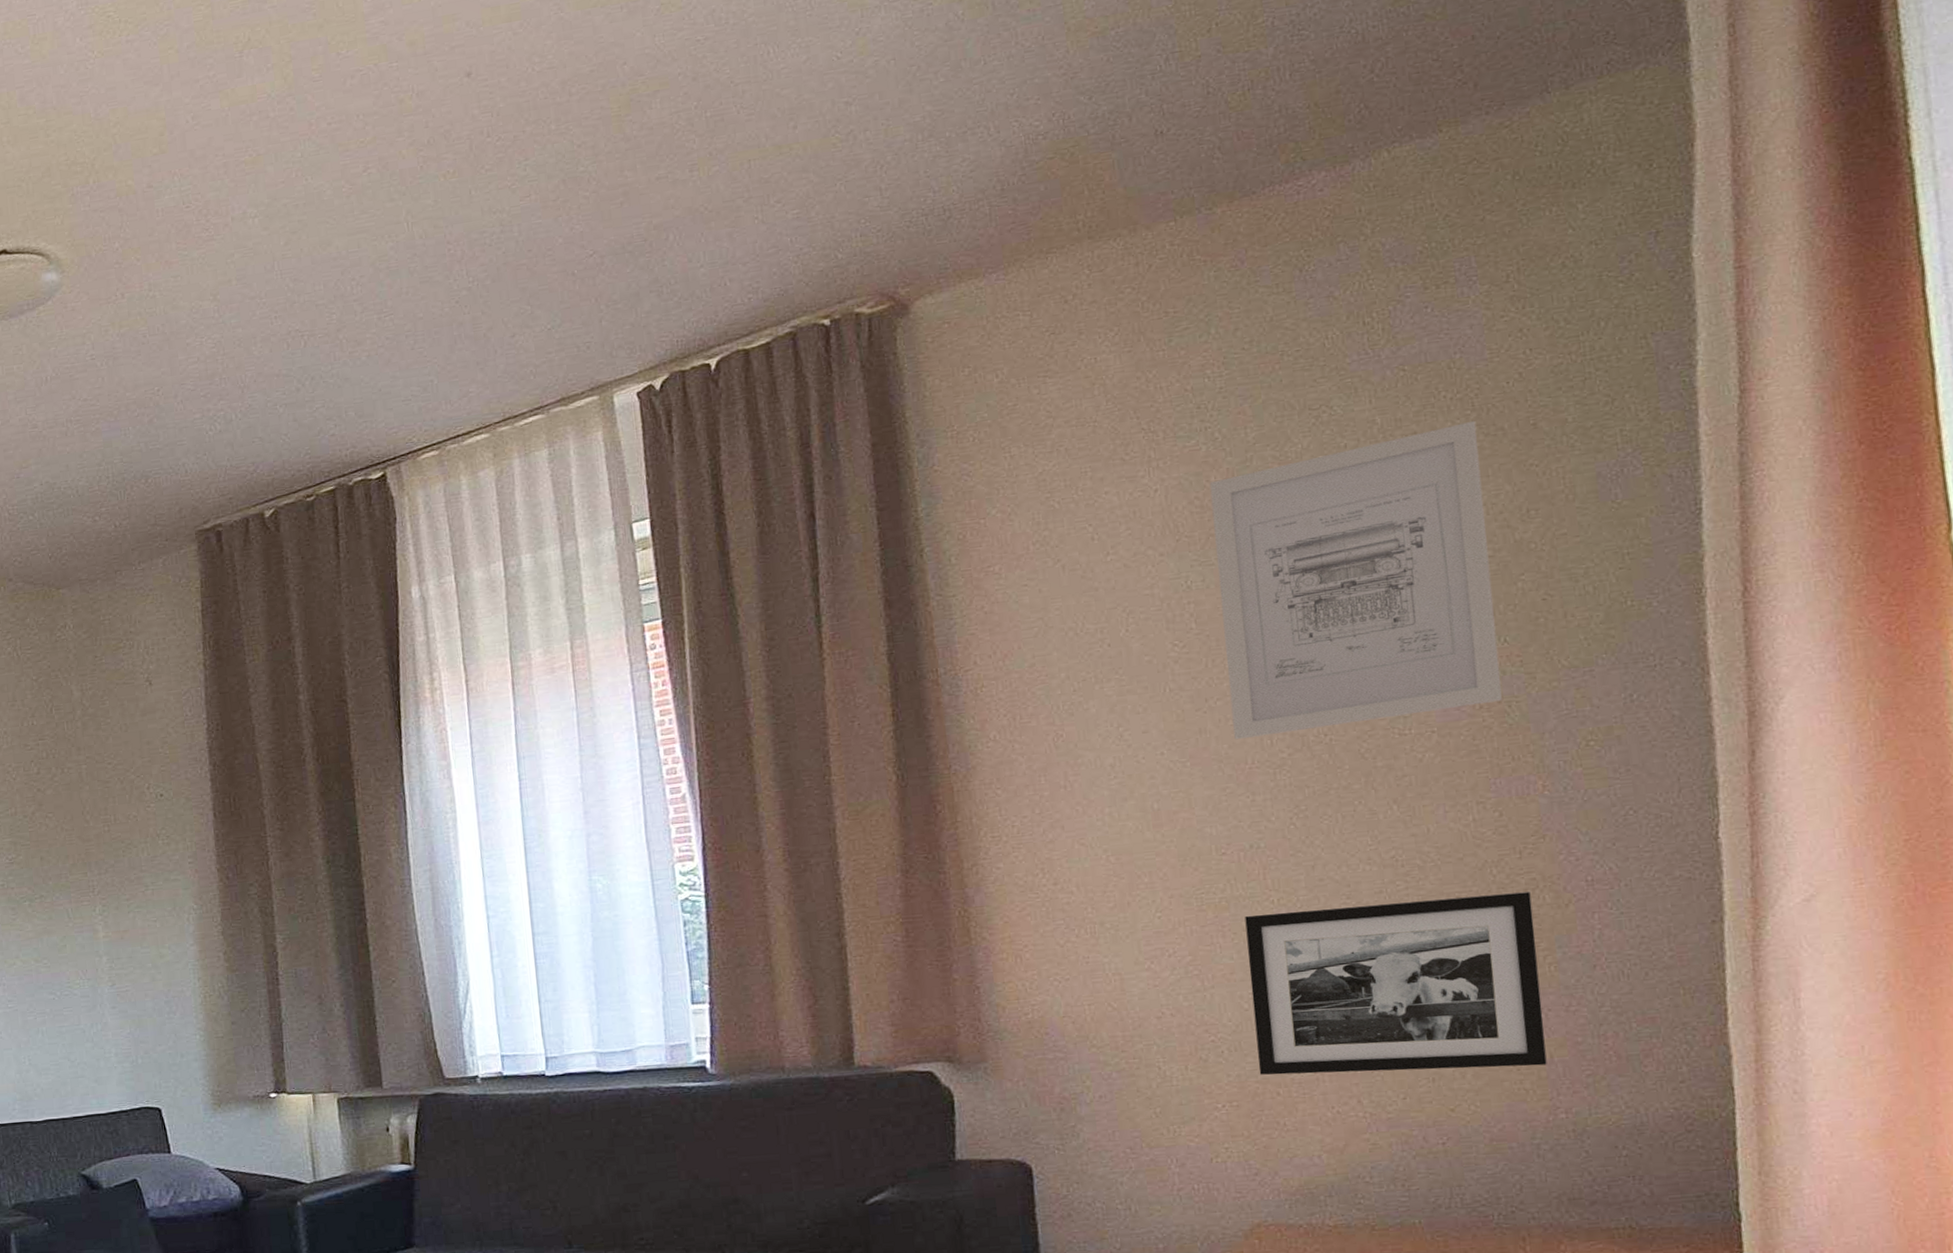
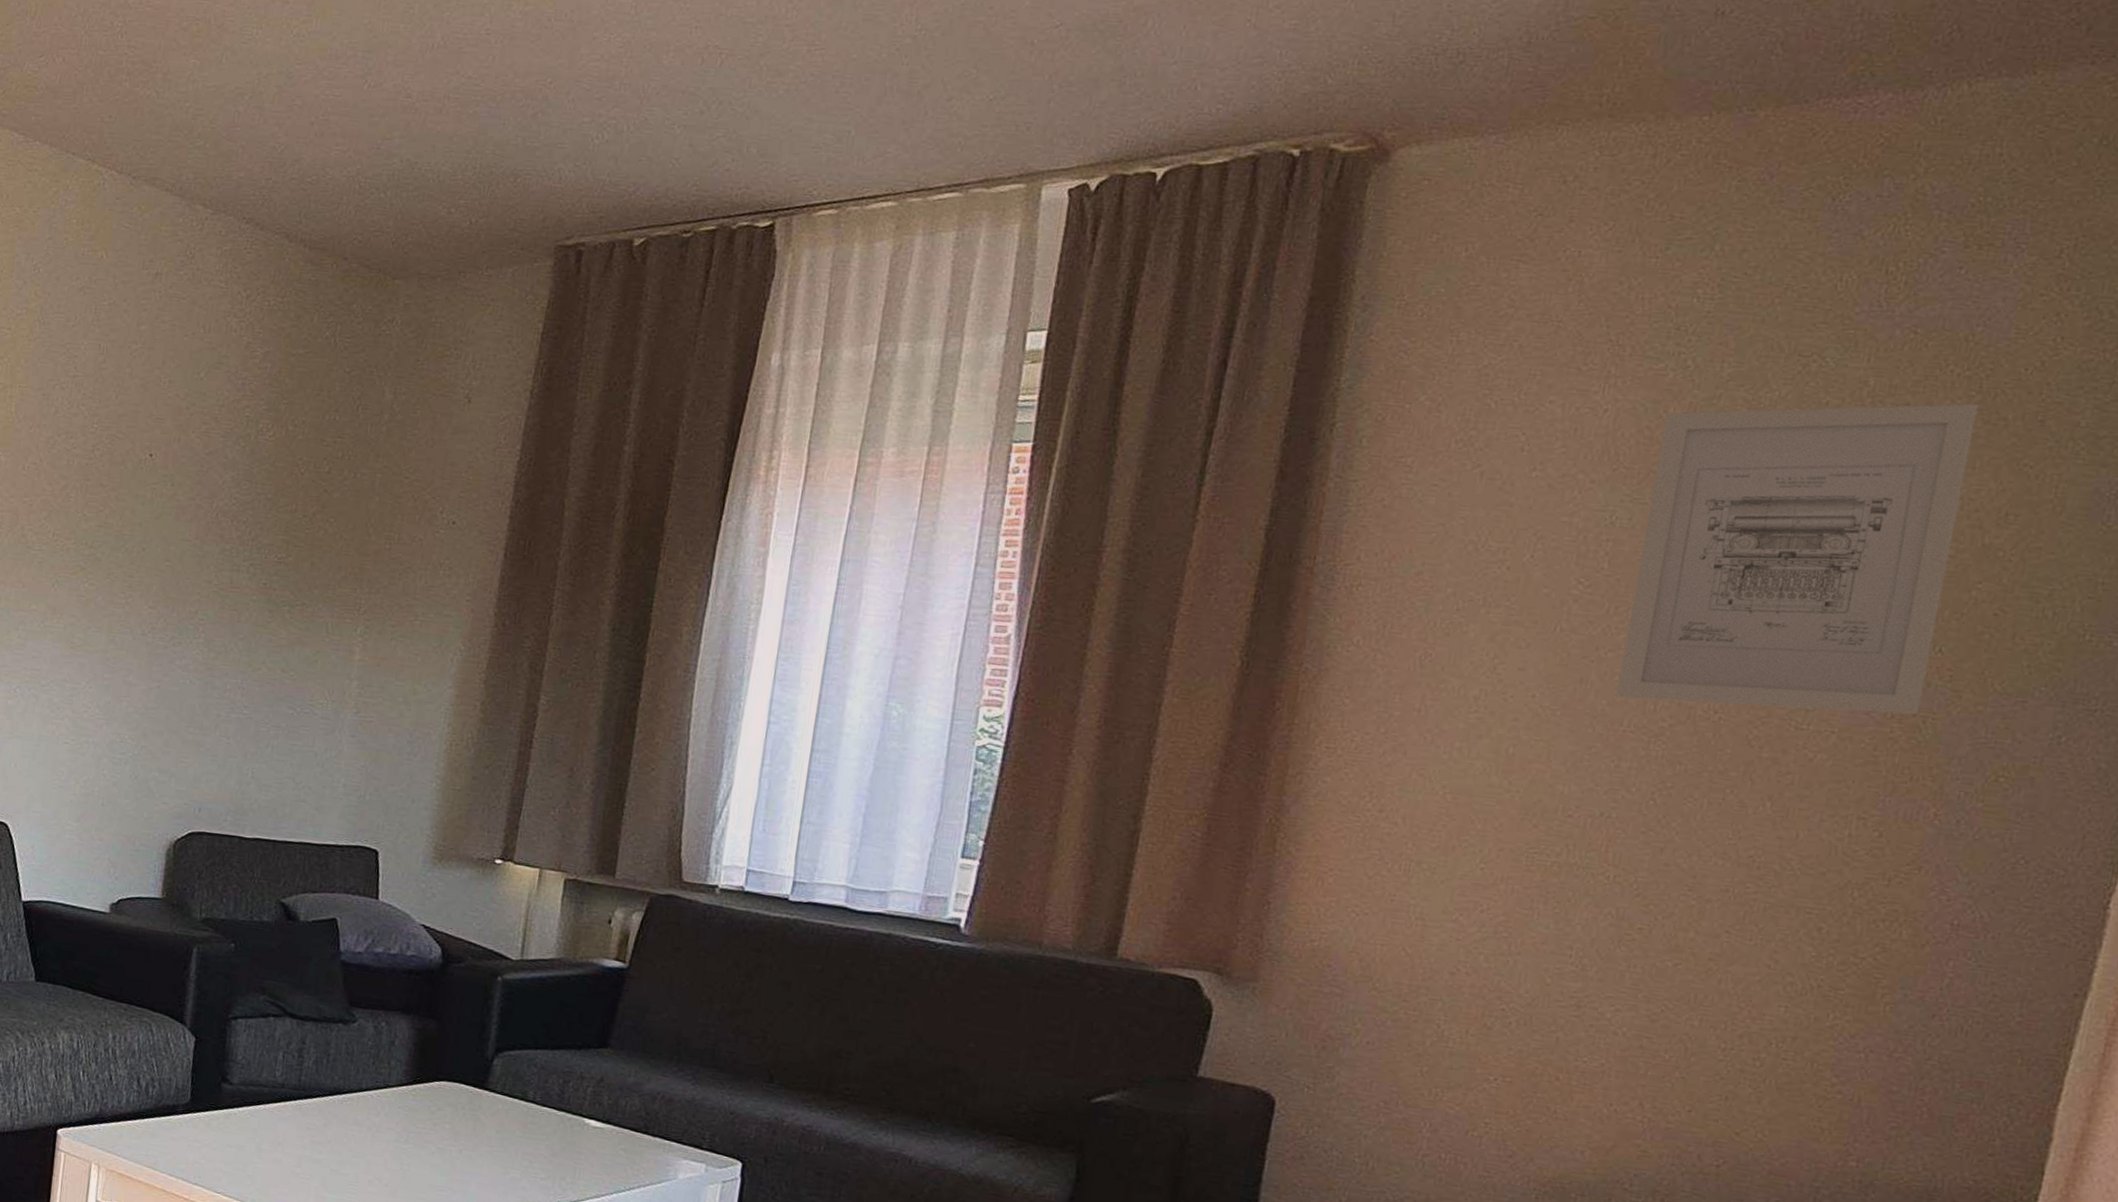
picture frame: present [1245,892,1547,1075] -> none [1542,886,1888,1108]

